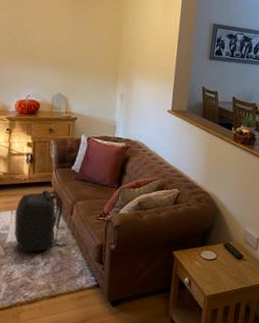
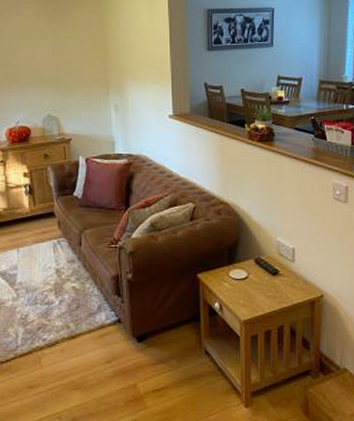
backpack: present [14,190,66,253] -> none [21,222,79,292]

